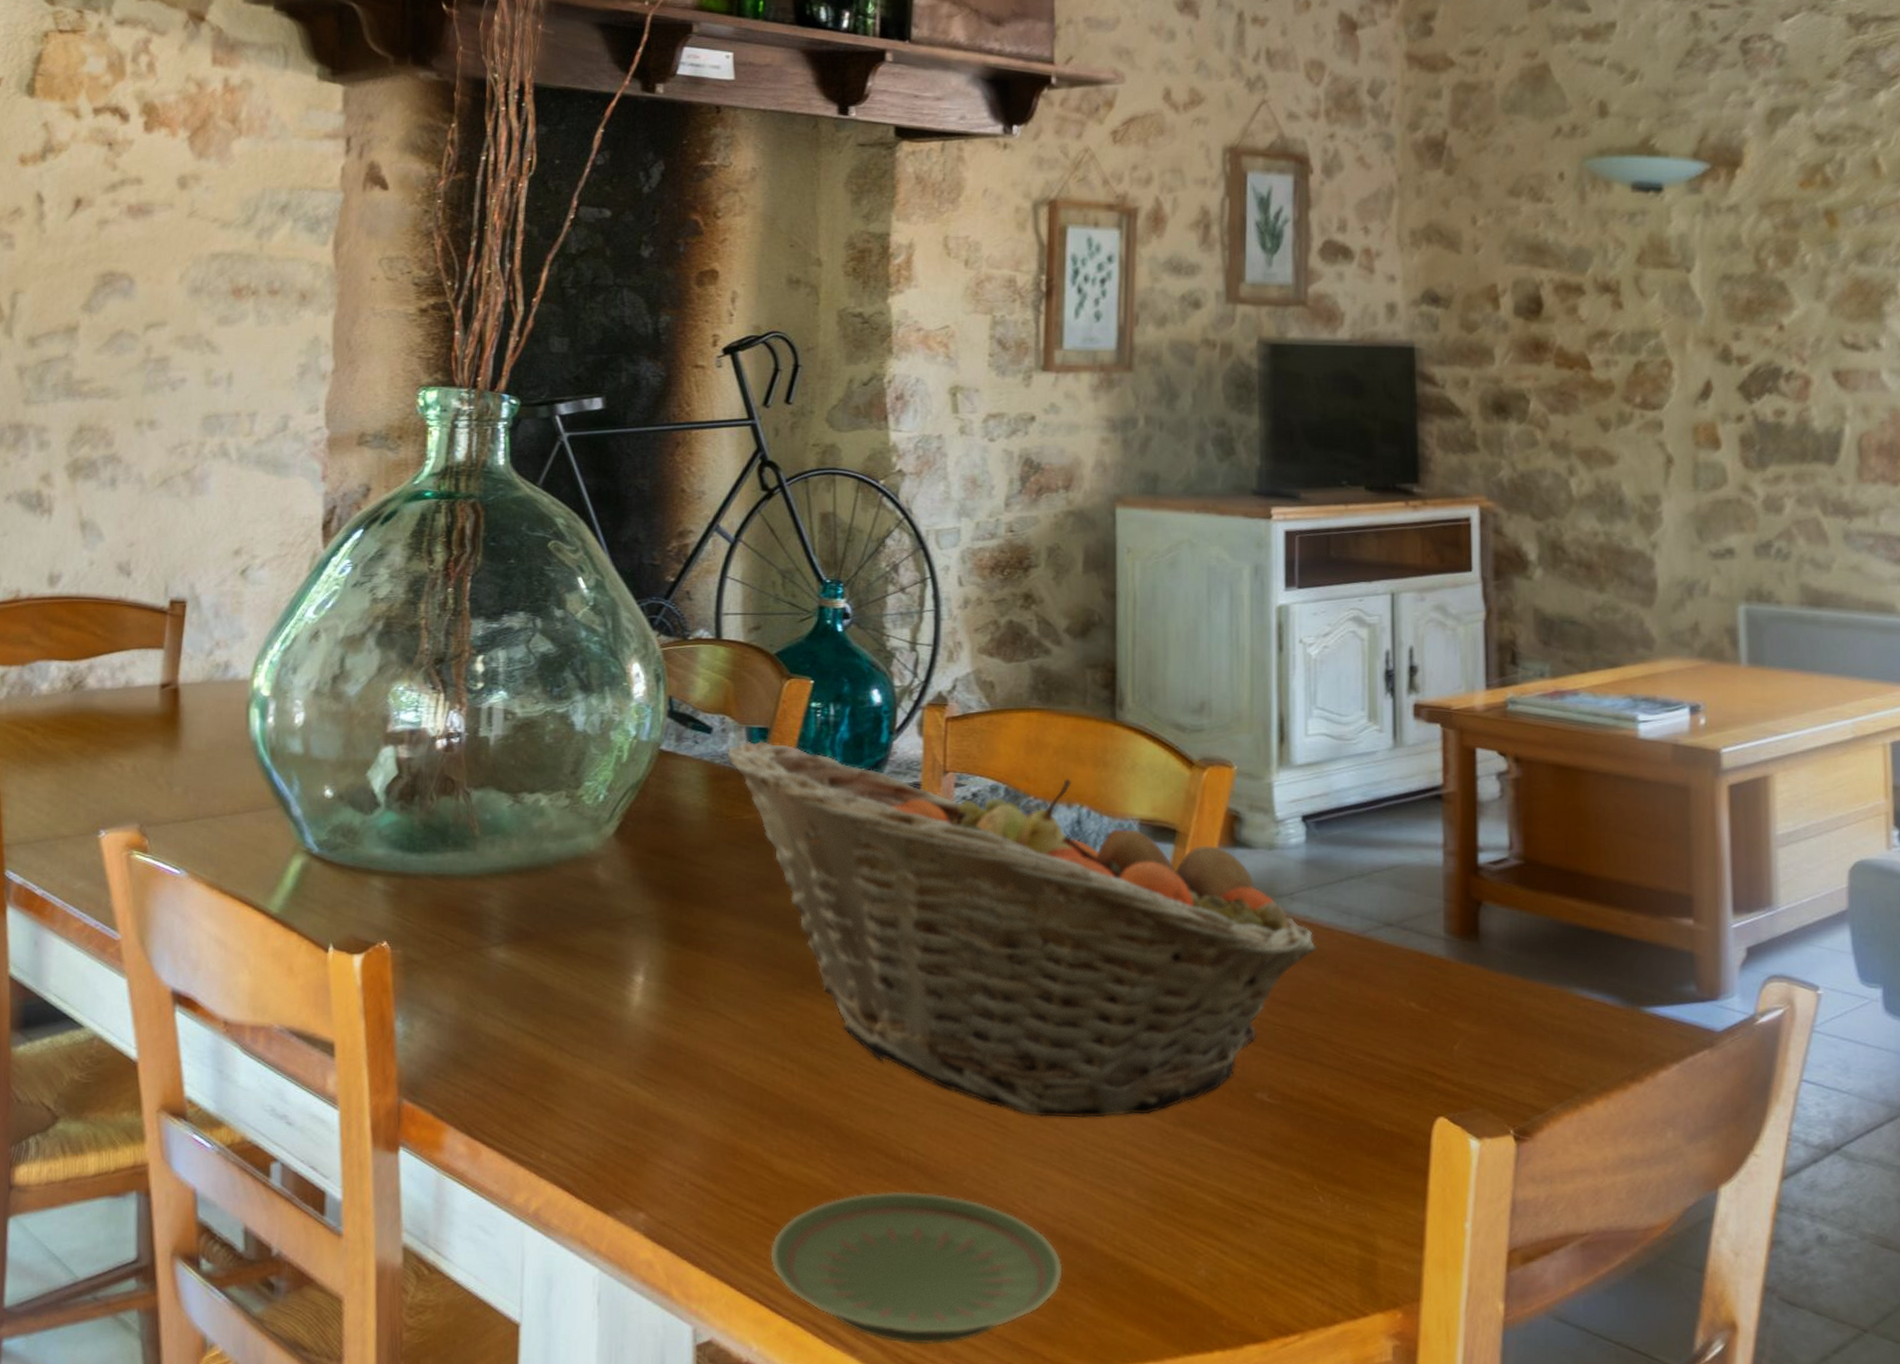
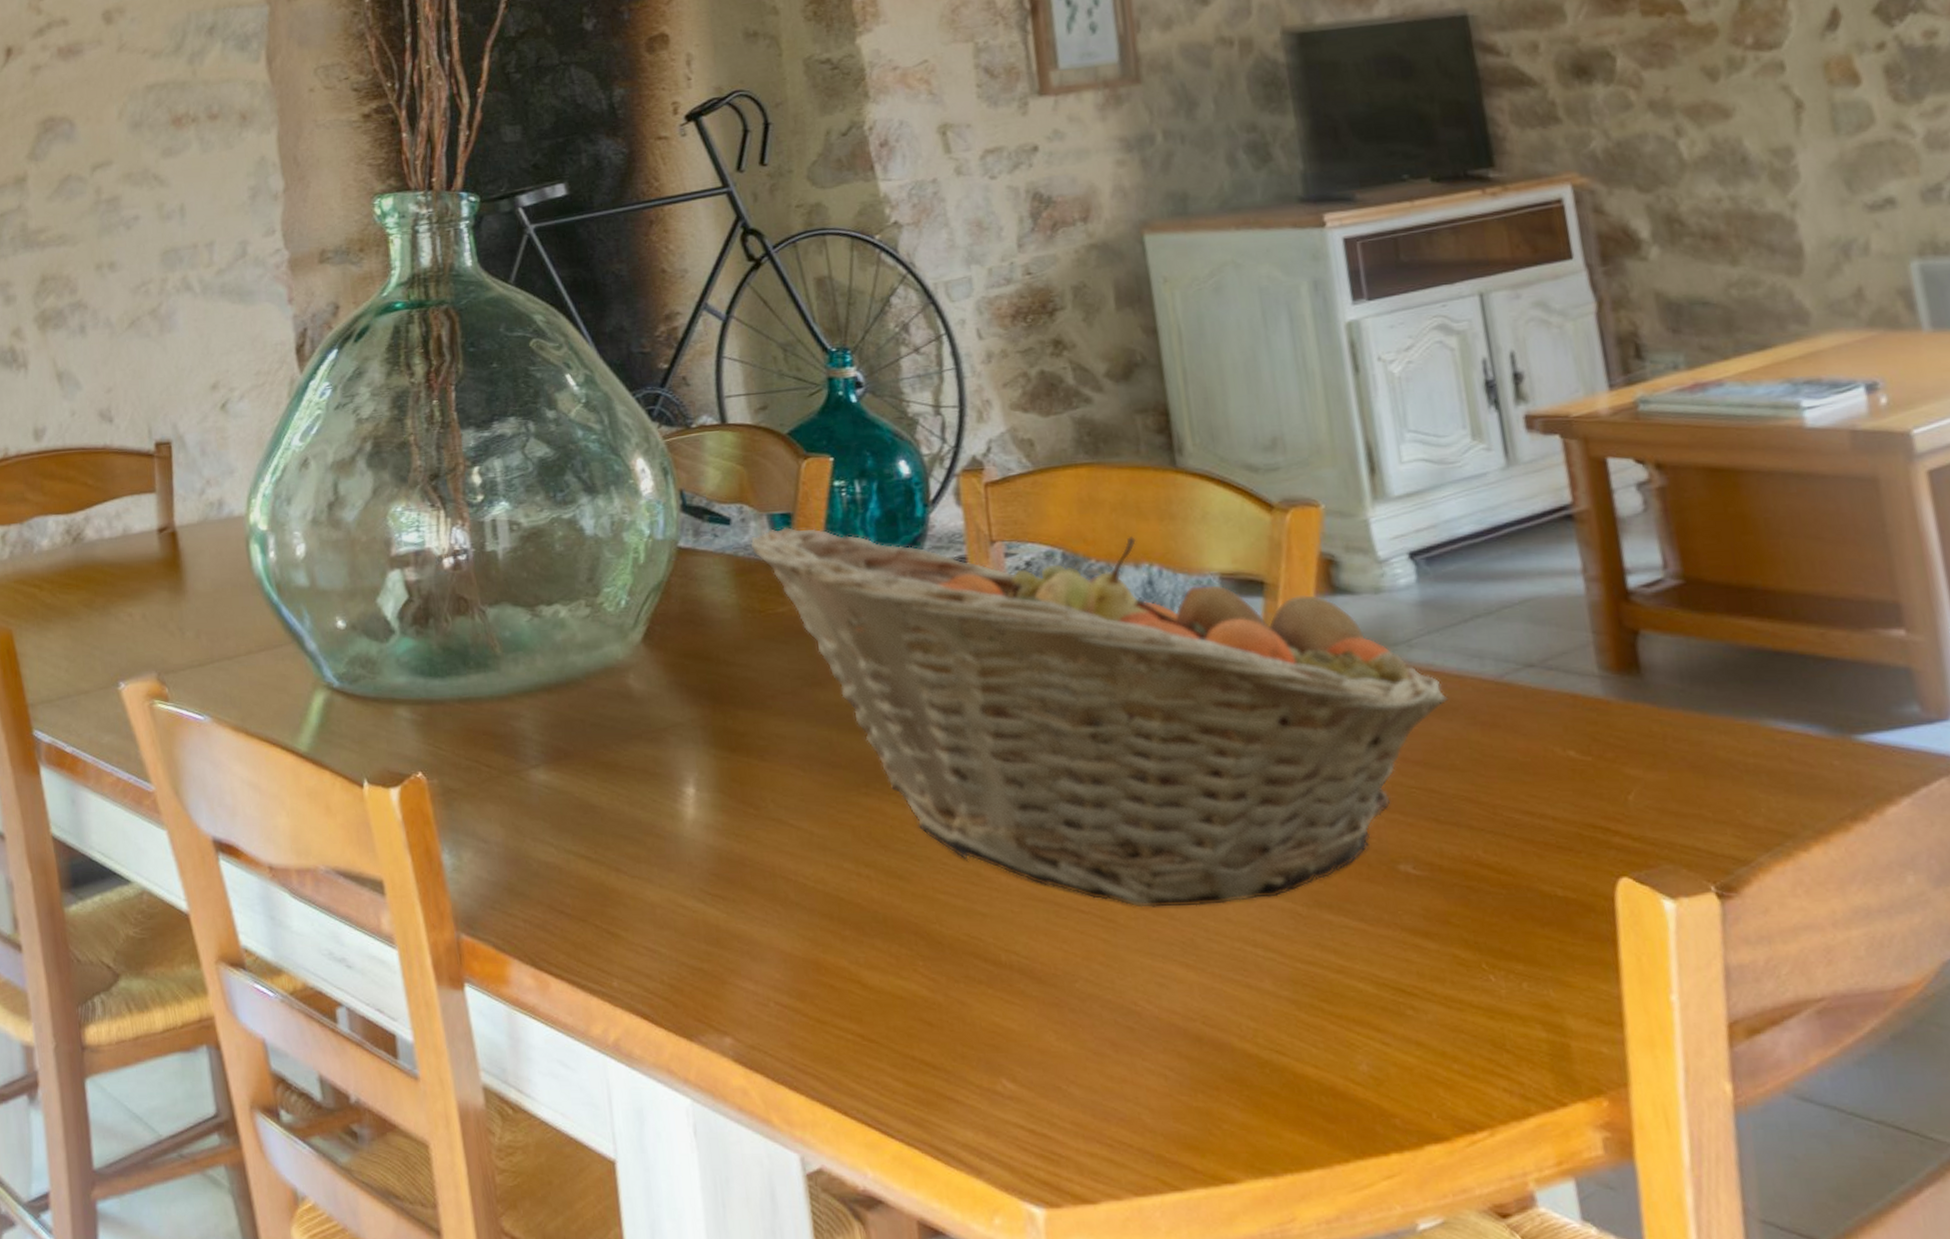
plate: present [770,1191,1063,1345] -> none [872,997,1203,1162]

